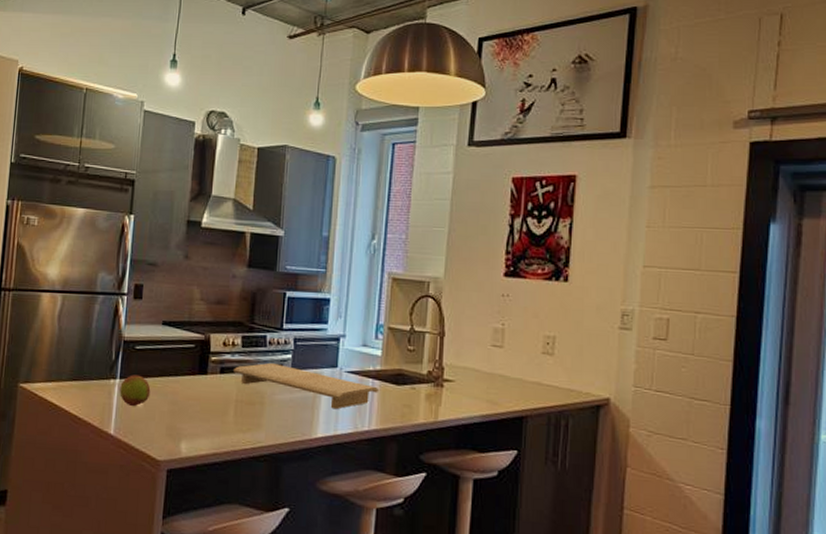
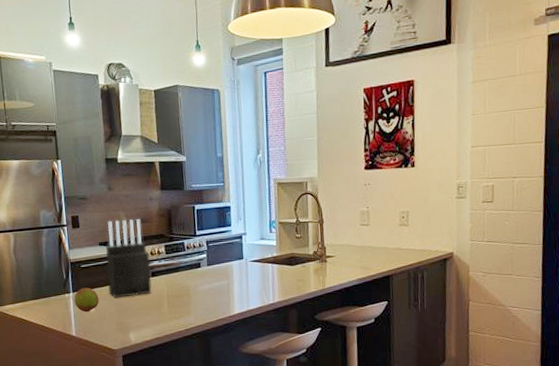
knife block: none [163,295,222,396] -> present [106,219,152,298]
cutting board: present [232,362,380,410] -> none [161,262,278,291]

